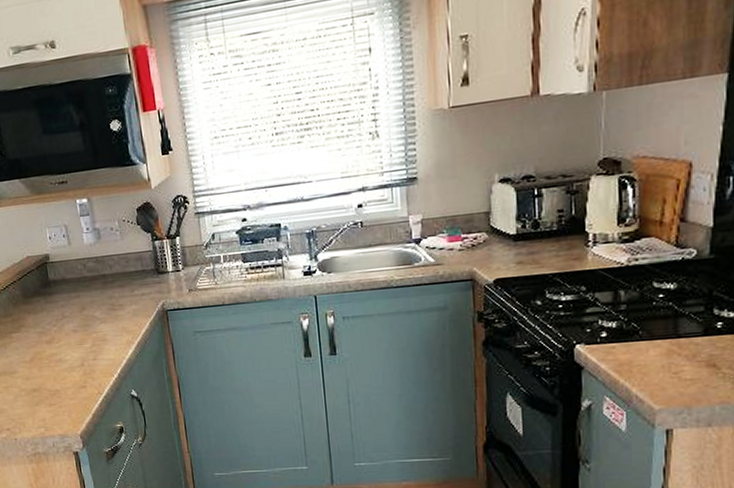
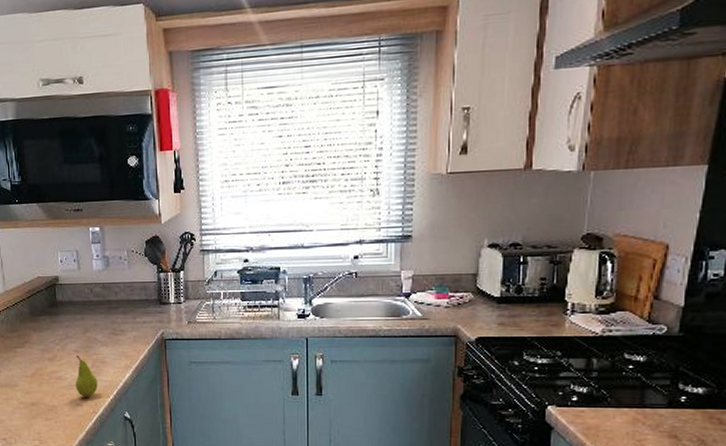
fruit: none [75,335,101,378] -> present [75,355,98,397]

